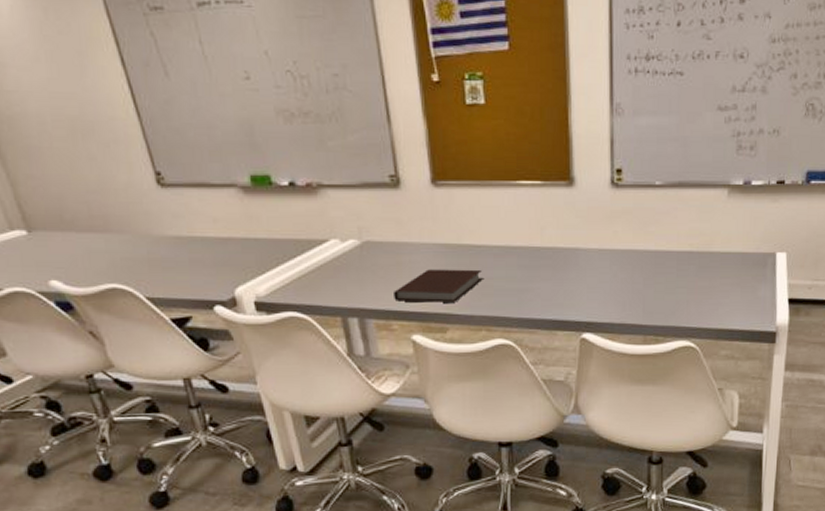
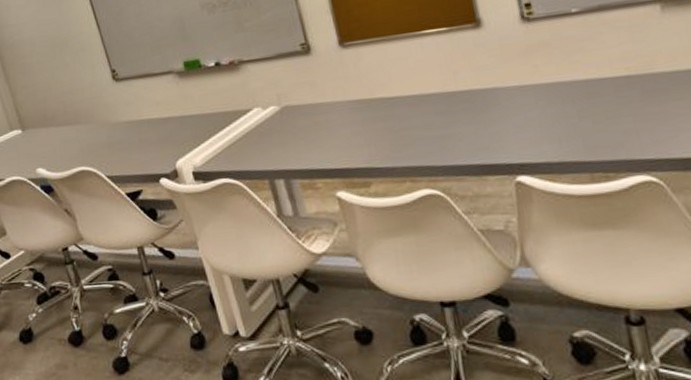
notebook: present [394,269,483,303] -> none [315,120,401,160]

